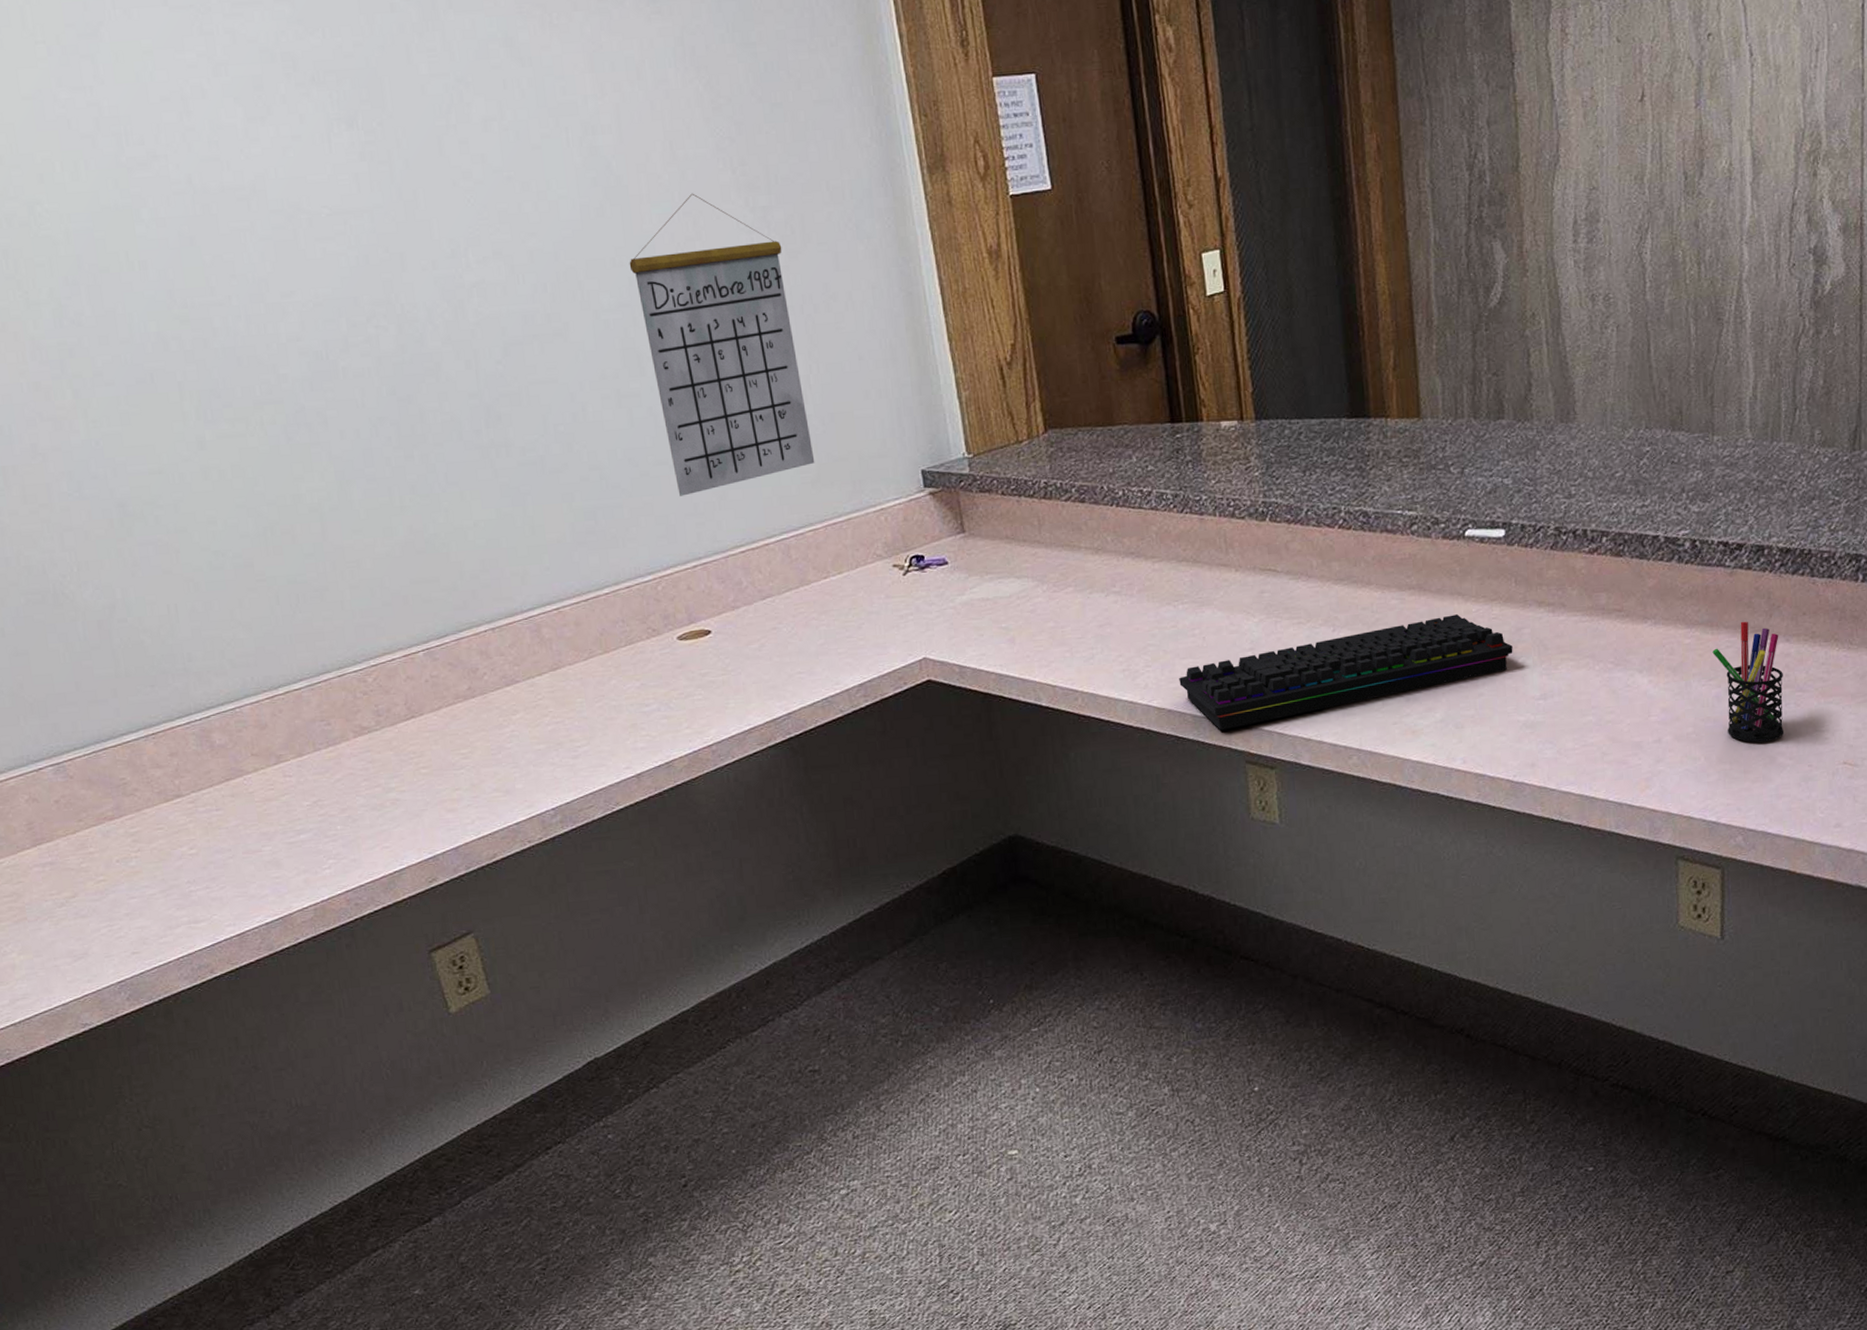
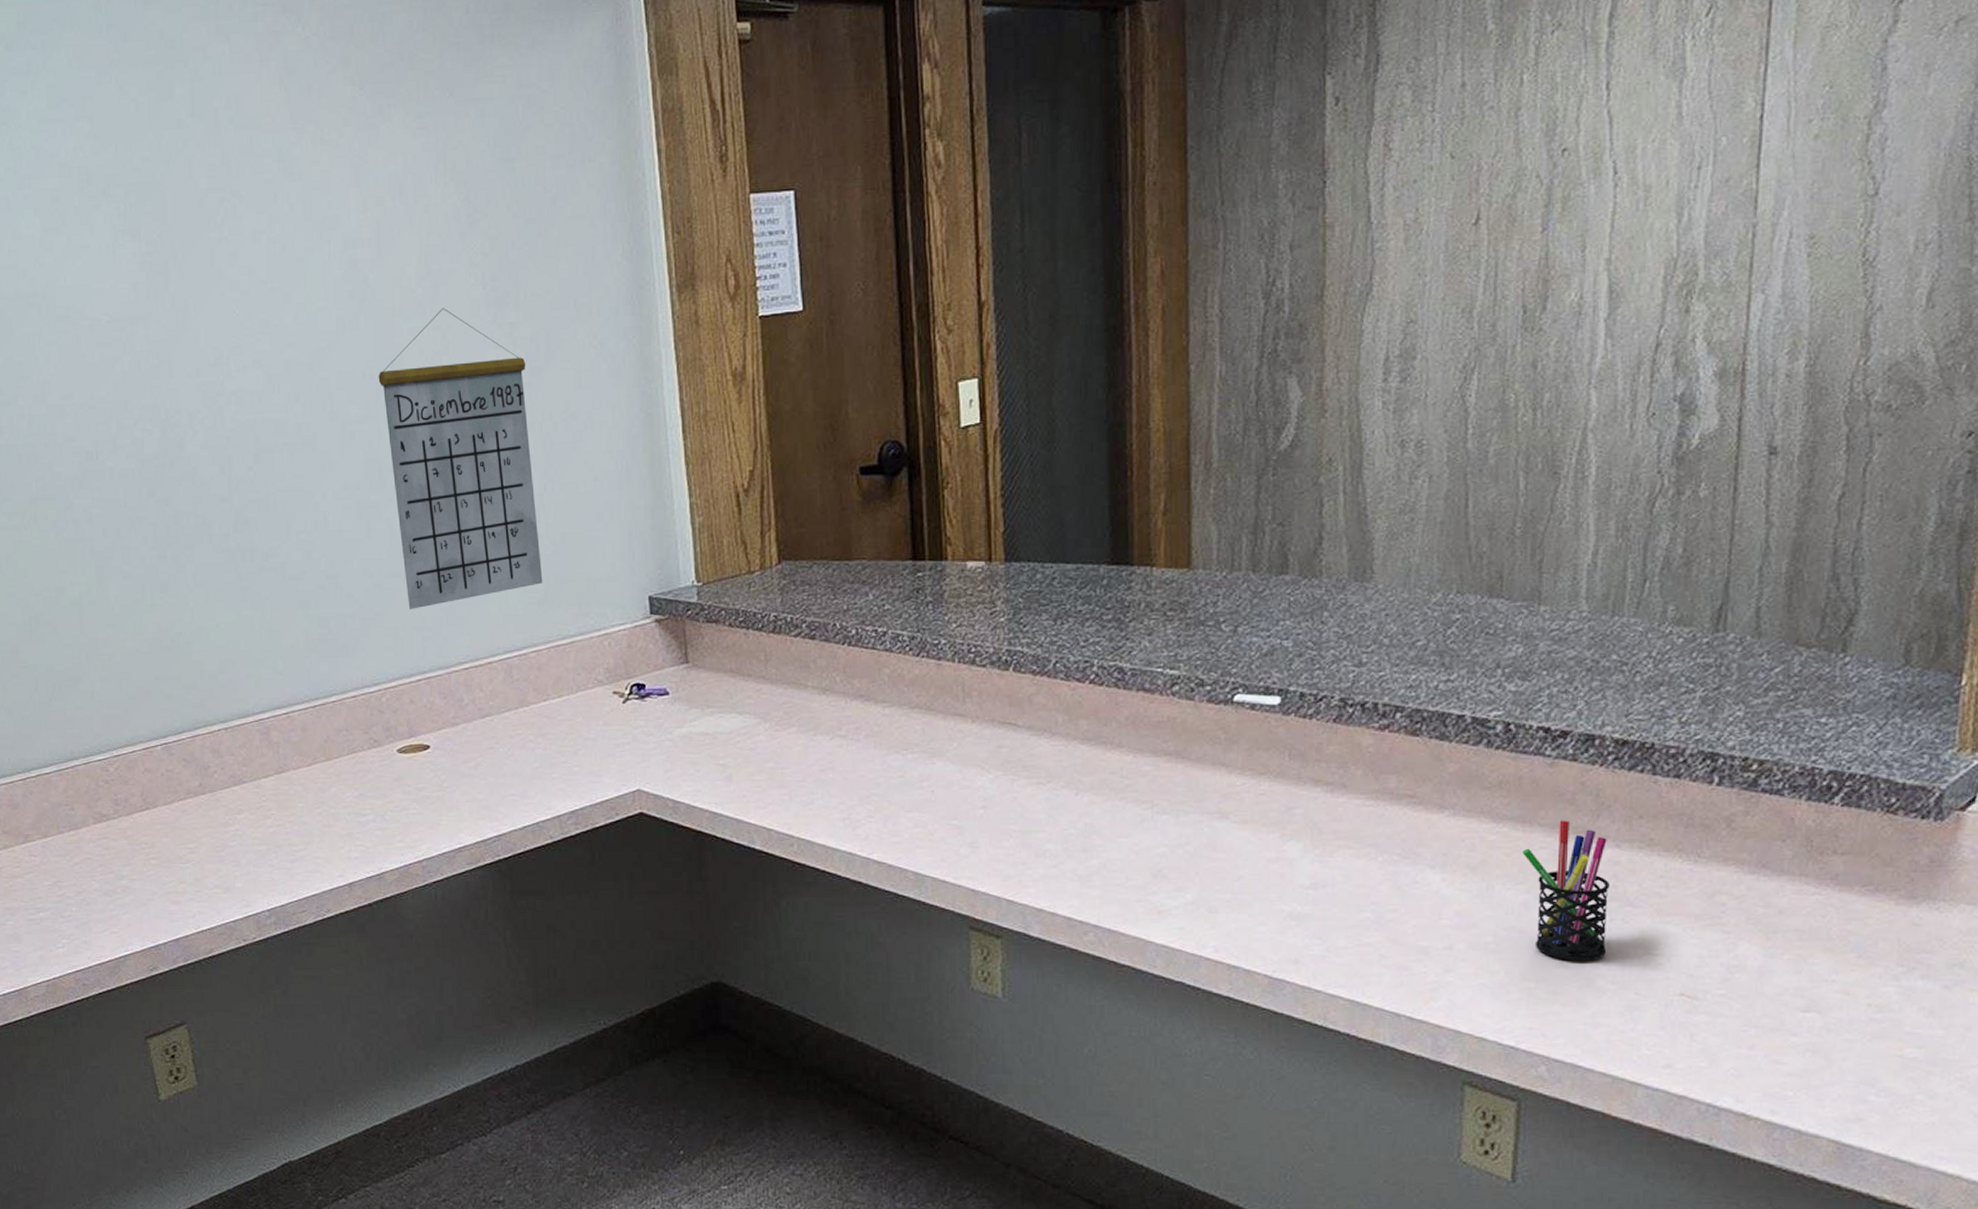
keyboard: present [1179,614,1513,731] -> none [903,787,1281,892]

